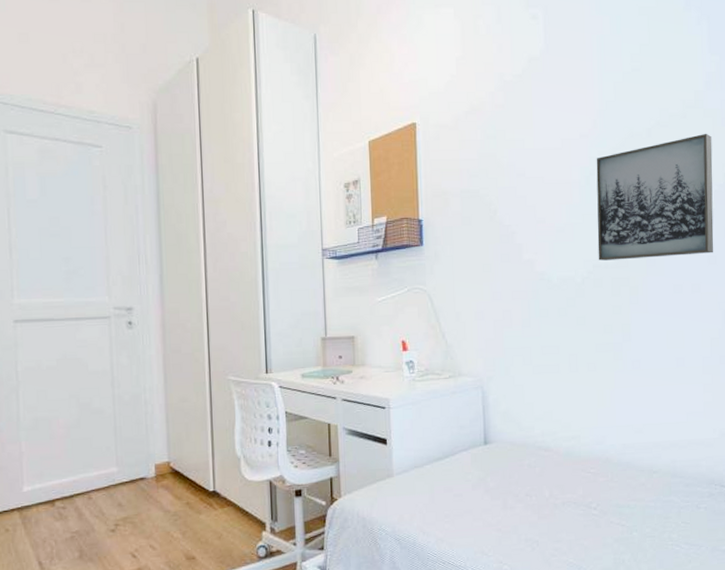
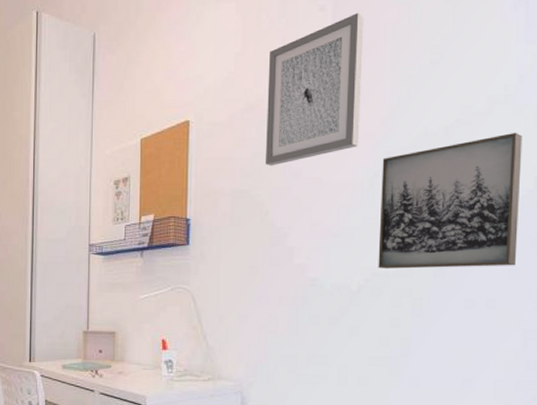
wall art: none [488,21,575,167] -> present [265,12,364,166]

